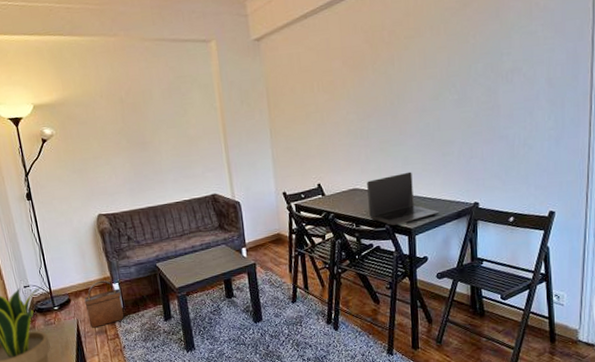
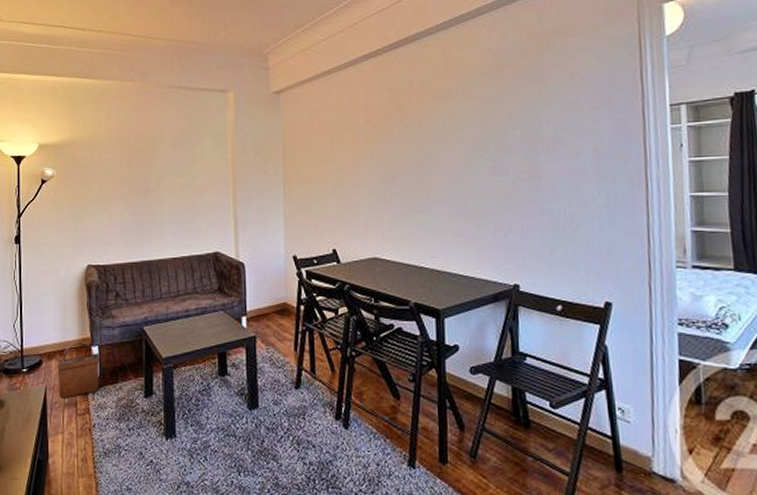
laptop computer: present [367,171,440,227] -> none [389,243,473,305]

